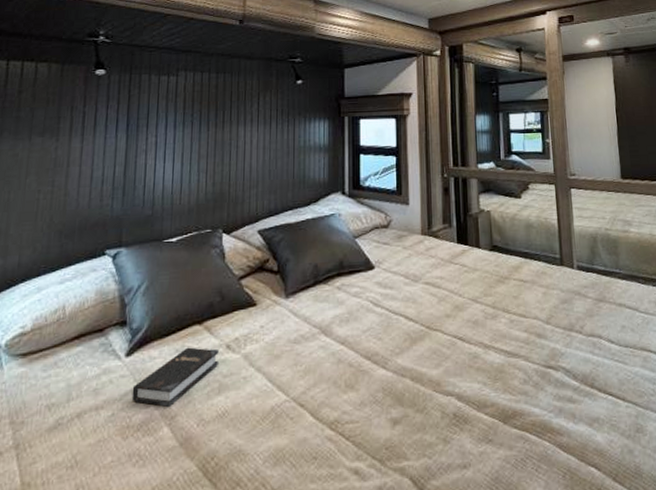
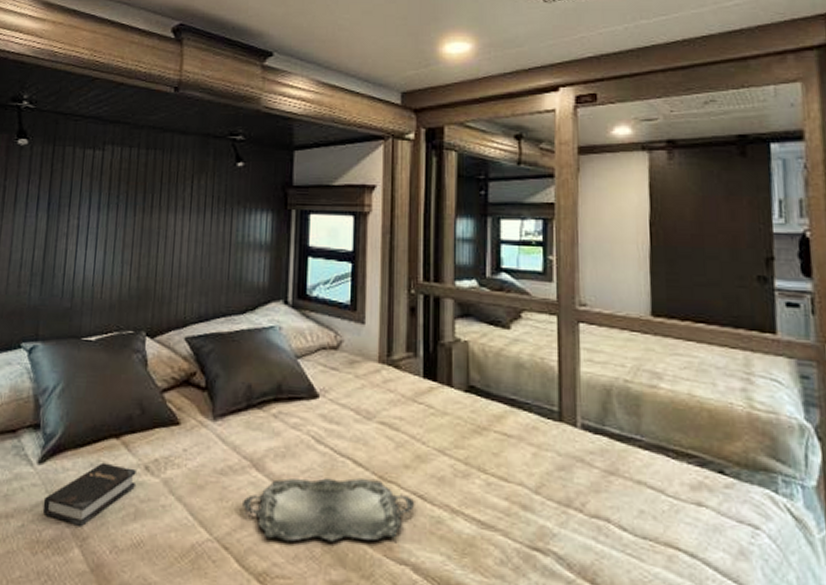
serving tray: none [315,330,456,391] -> present [243,478,415,542]

